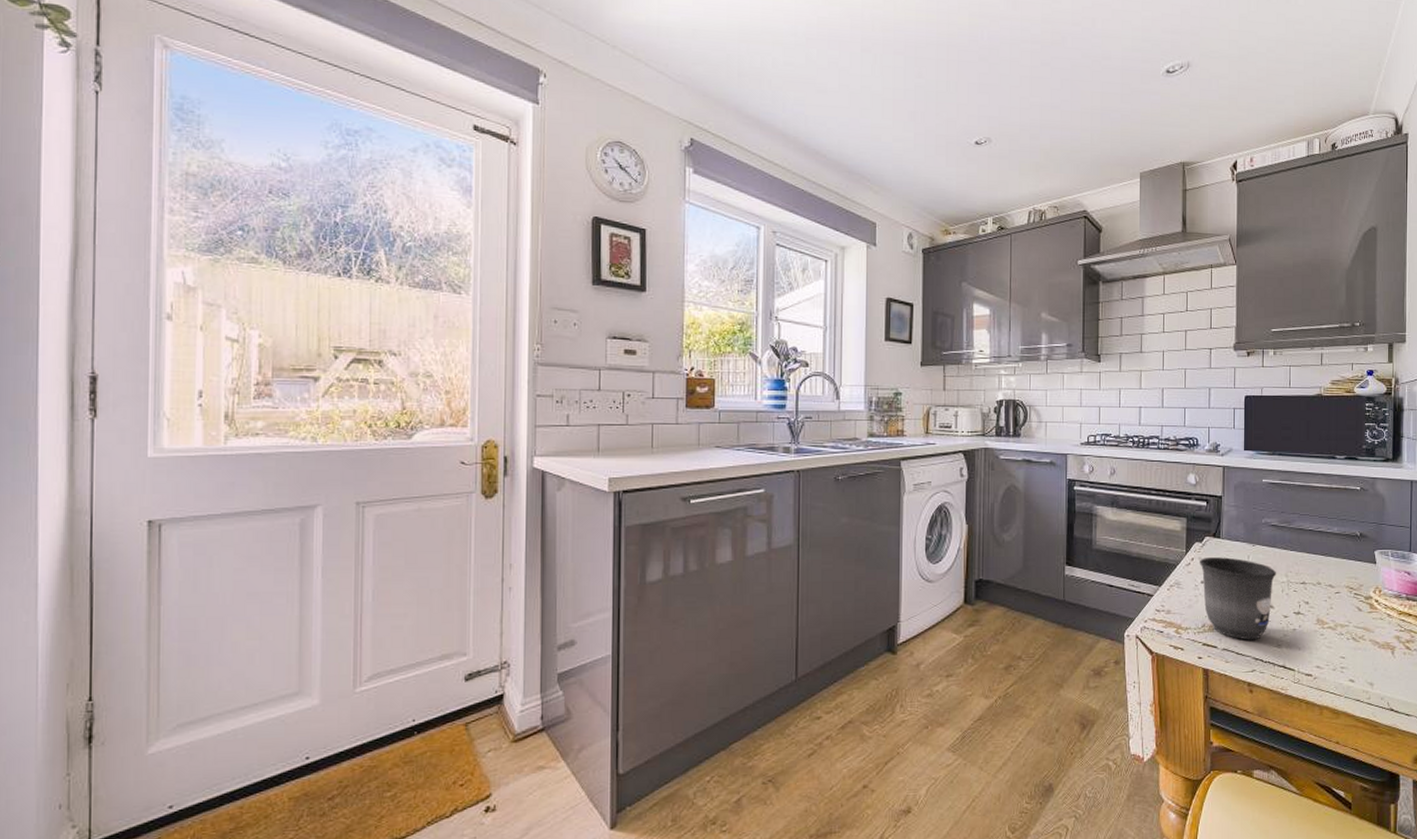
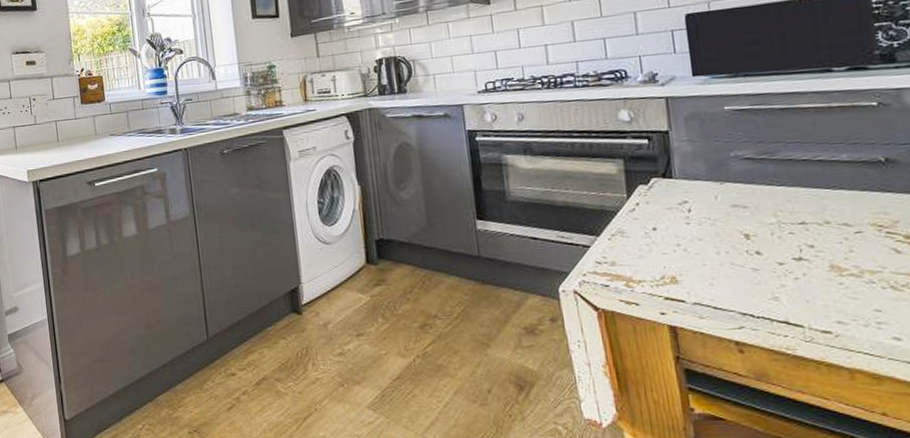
mug: present [1199,557,1276,640] -> none [646,199,760,293]

